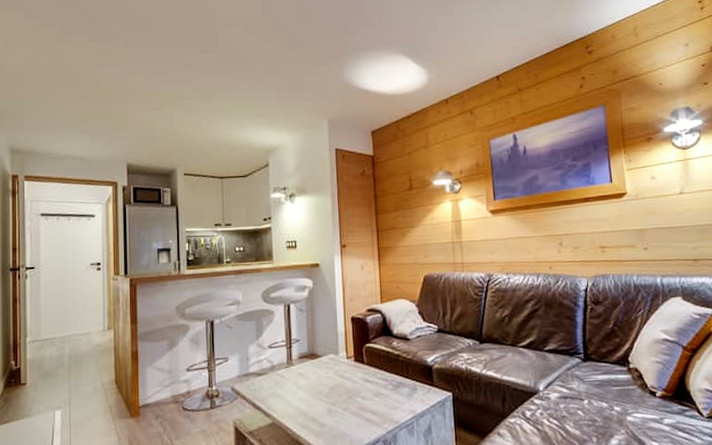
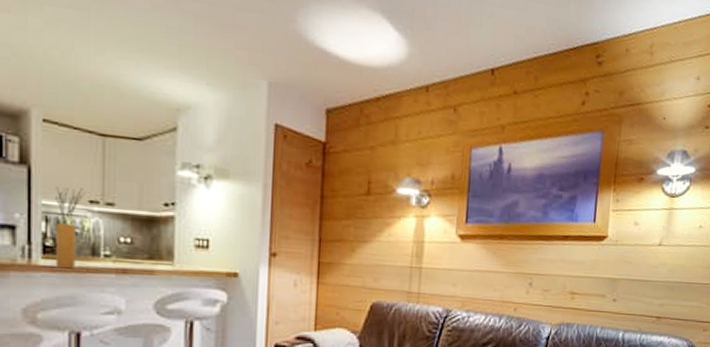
vase: none [193,216,212,275] -> present [55,186,86,269]

